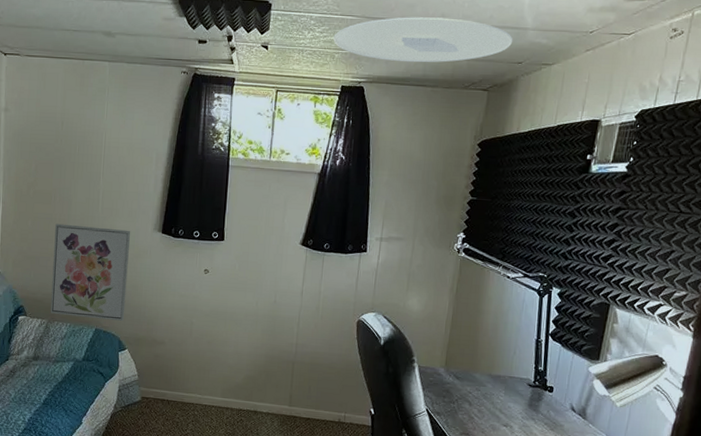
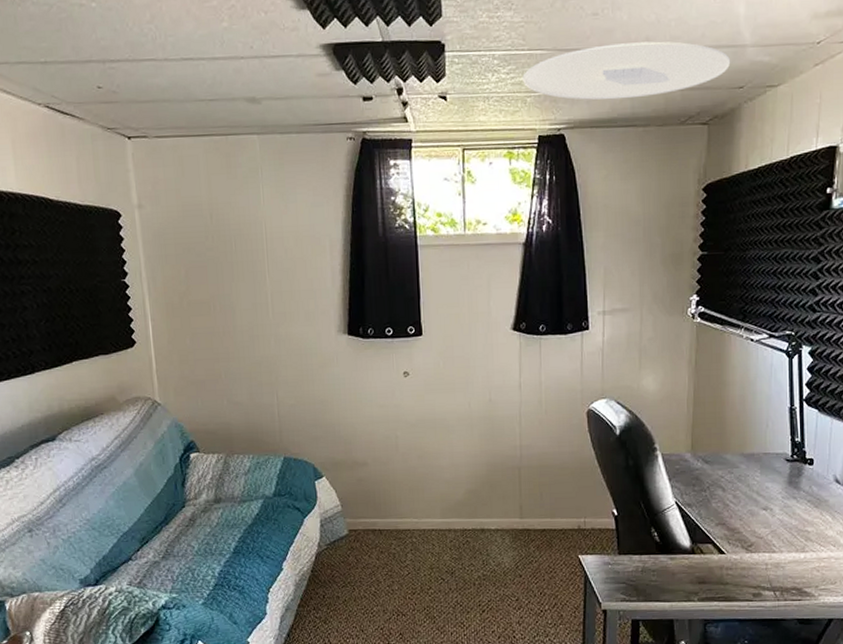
wall art: present [50,223,131,321] -> none [219,336,317,446]

